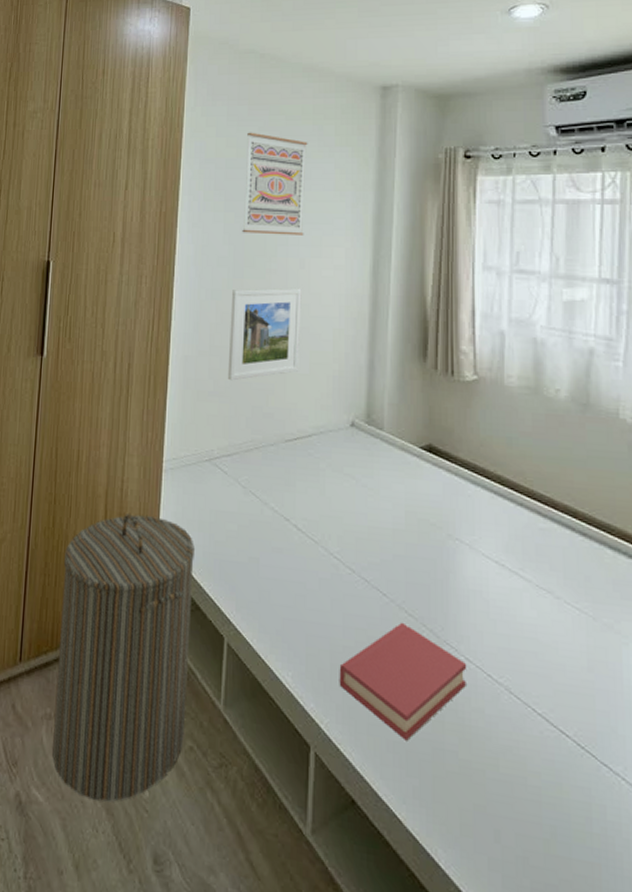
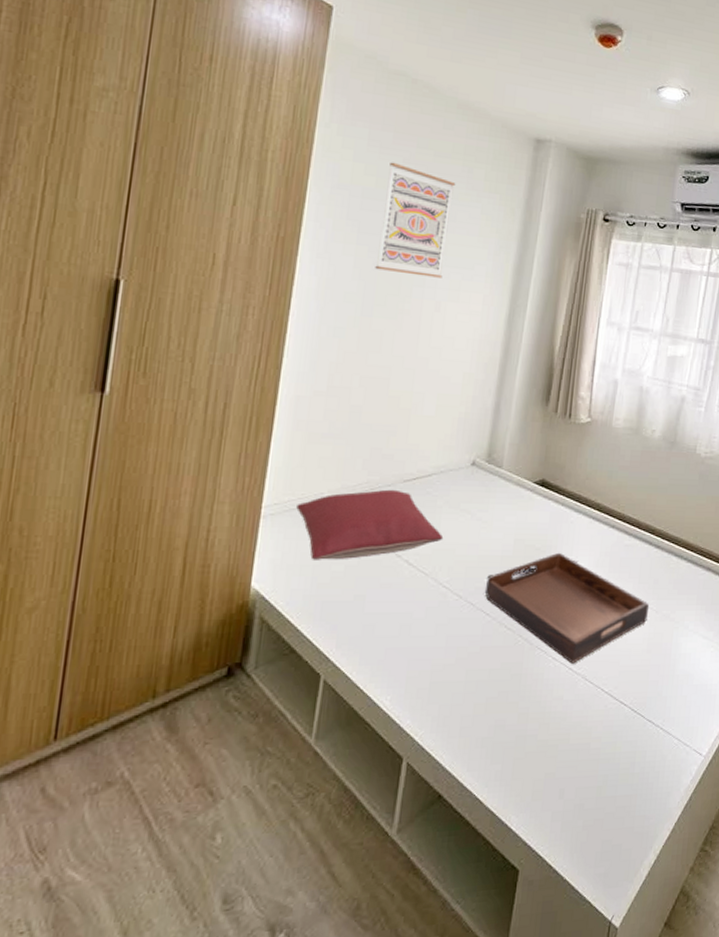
laundry hamper: present [52,514,196,802] -> none [97,565,295,863]
pillow: none [192,448,330,519] -> present [296,489,444,560]
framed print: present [227,287,302,381] -> none [345,328,435,422]
hardback book: present [339,622,467,741] -> none [436,636,553,735]
serving tray: none [378,530,582,670] -> present [484,552,649,664]

